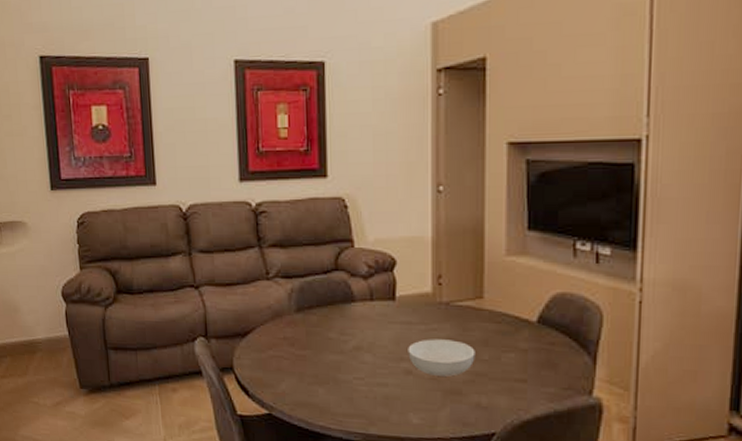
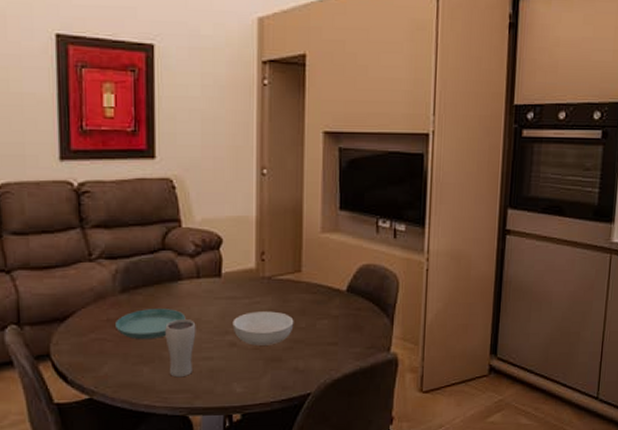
saucer: none [290,329,359,361] -> present [114,309,186,340]
drinking glass: none [339,342,370,402] -> present [165,319,196,378]

